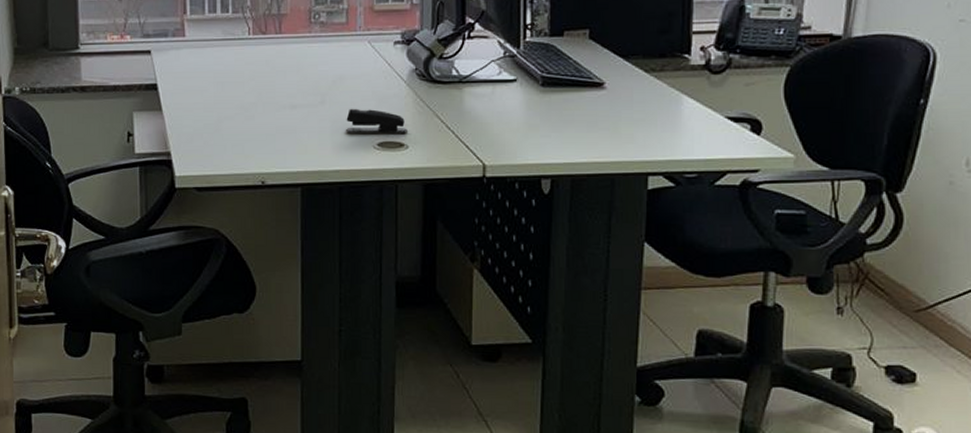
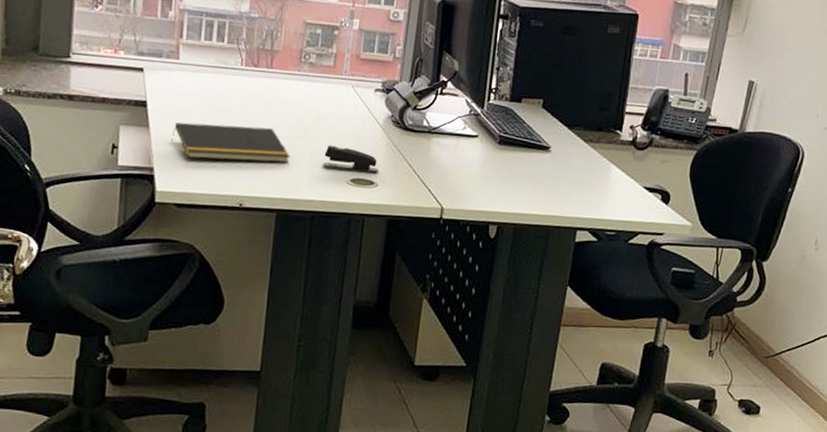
notepad: none [185,98,310,138] -> present [171,122,291,163]

